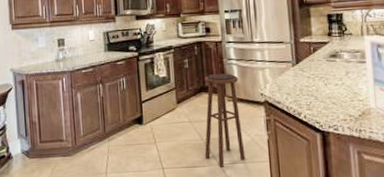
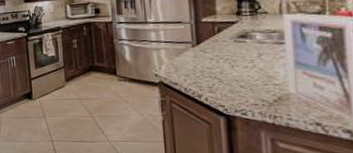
stool: present [204,73,246,167] -> none [94,53,138,144]

